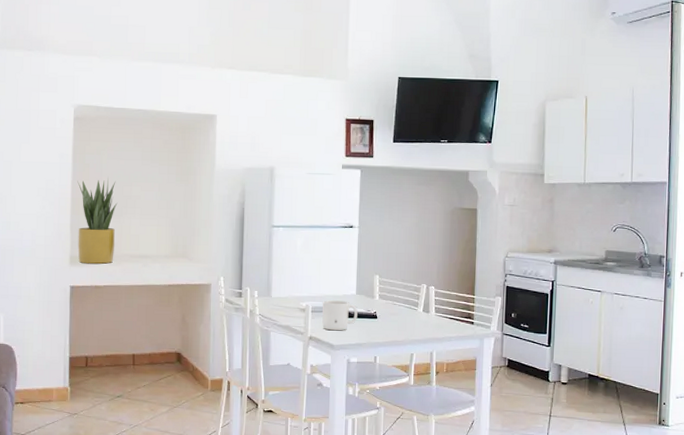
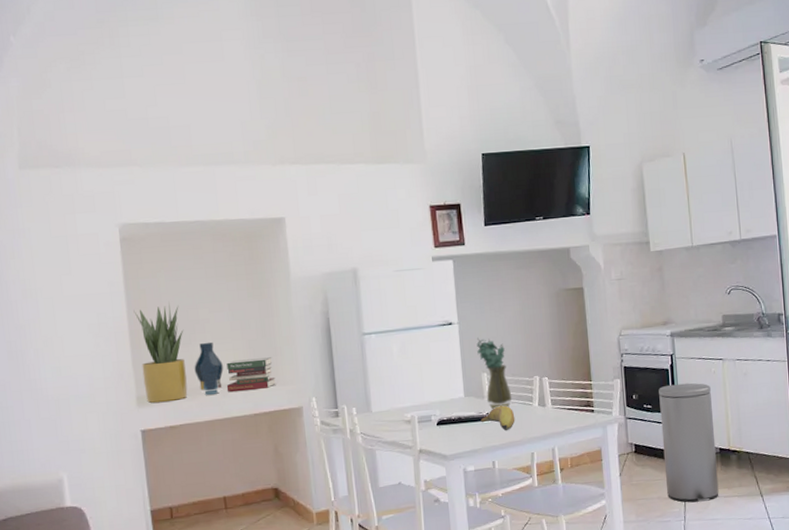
vase: none [122,216,147,263] -> present [194,342,224,395]
books: none [147,235,191,263] -> present [226,357,276,392]
mug: present [322,300,358,331] -> none [428,405,469,440]
fruit: none [368,307,400,331] -> present [481,405,515,432]
vase: none [373,242,400,310] -> present [477,337,512,410]
pedal bin: none [533,308,587,422] -> present [659,383,719,503]

